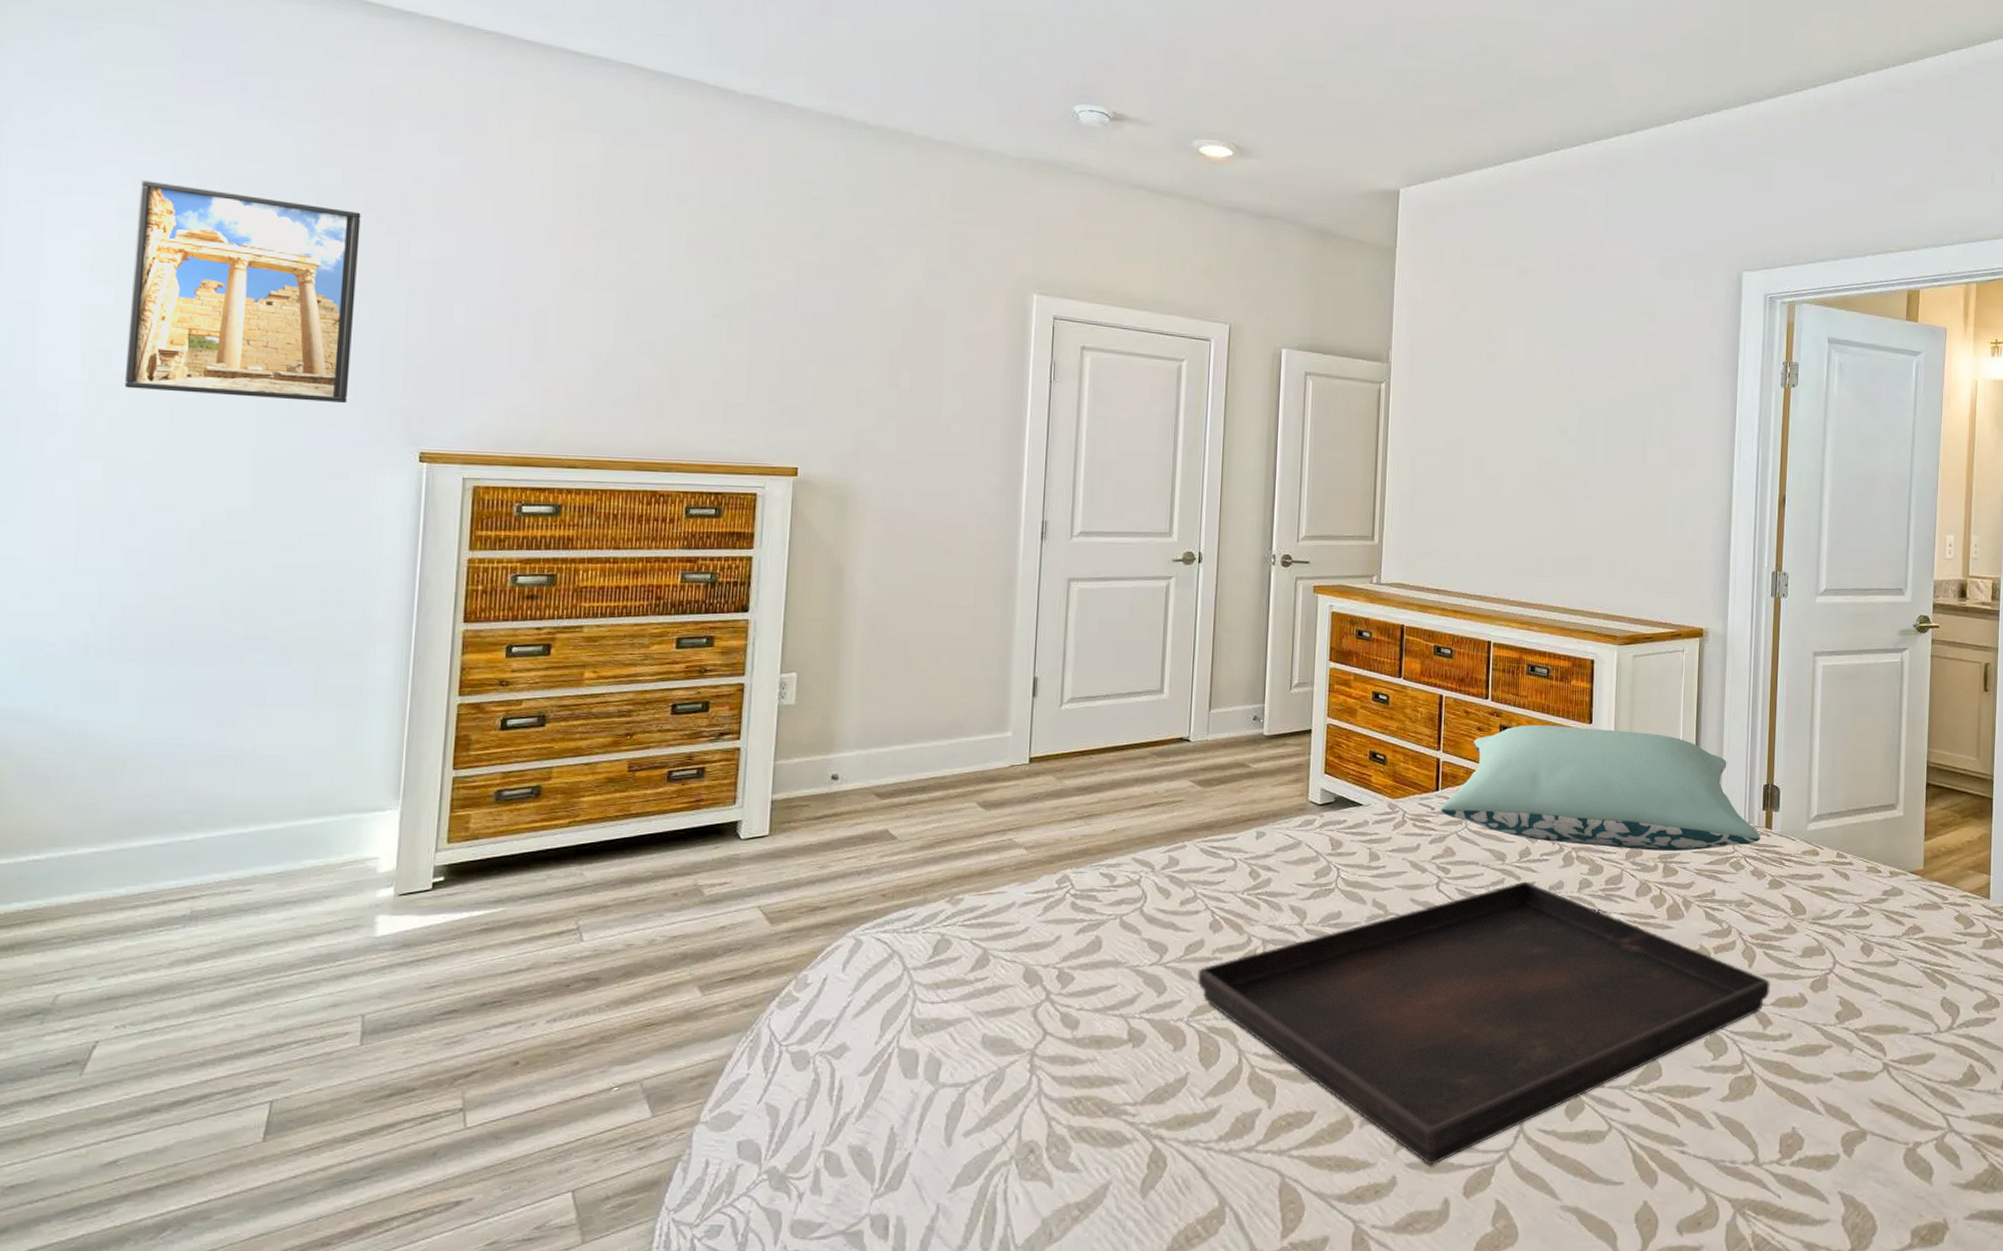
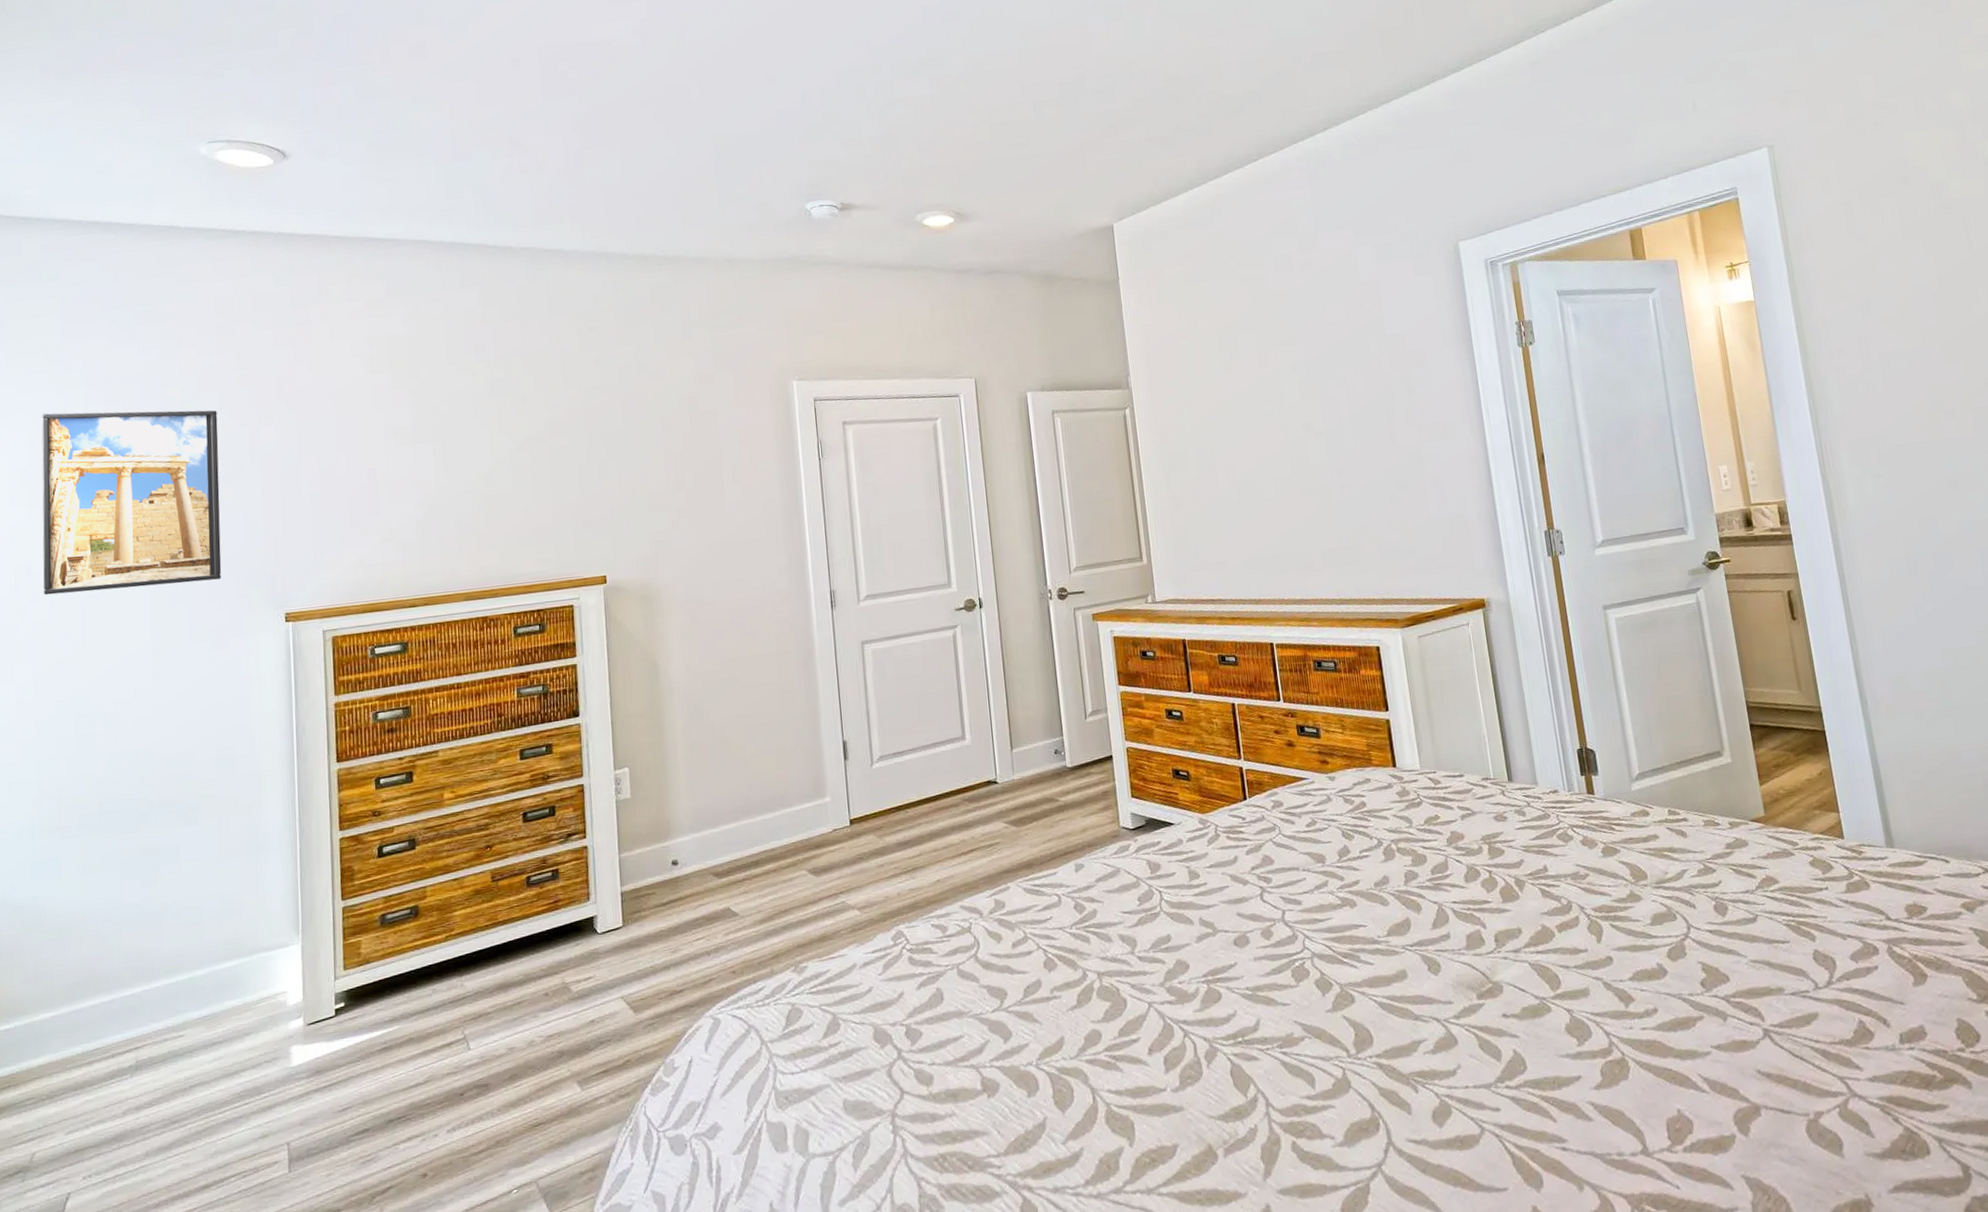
serving tray: present [1197,881,1770,1165] -> none [1039,881,1625,1190]
pillow: present [1440,724,1760,851] -> none [1251,712,1584,837]

